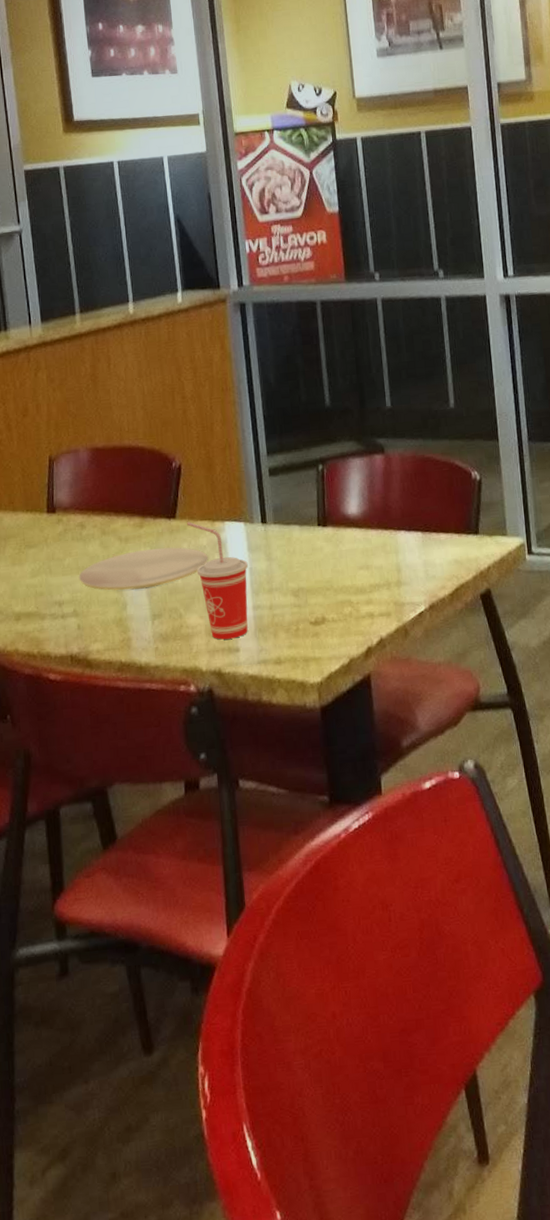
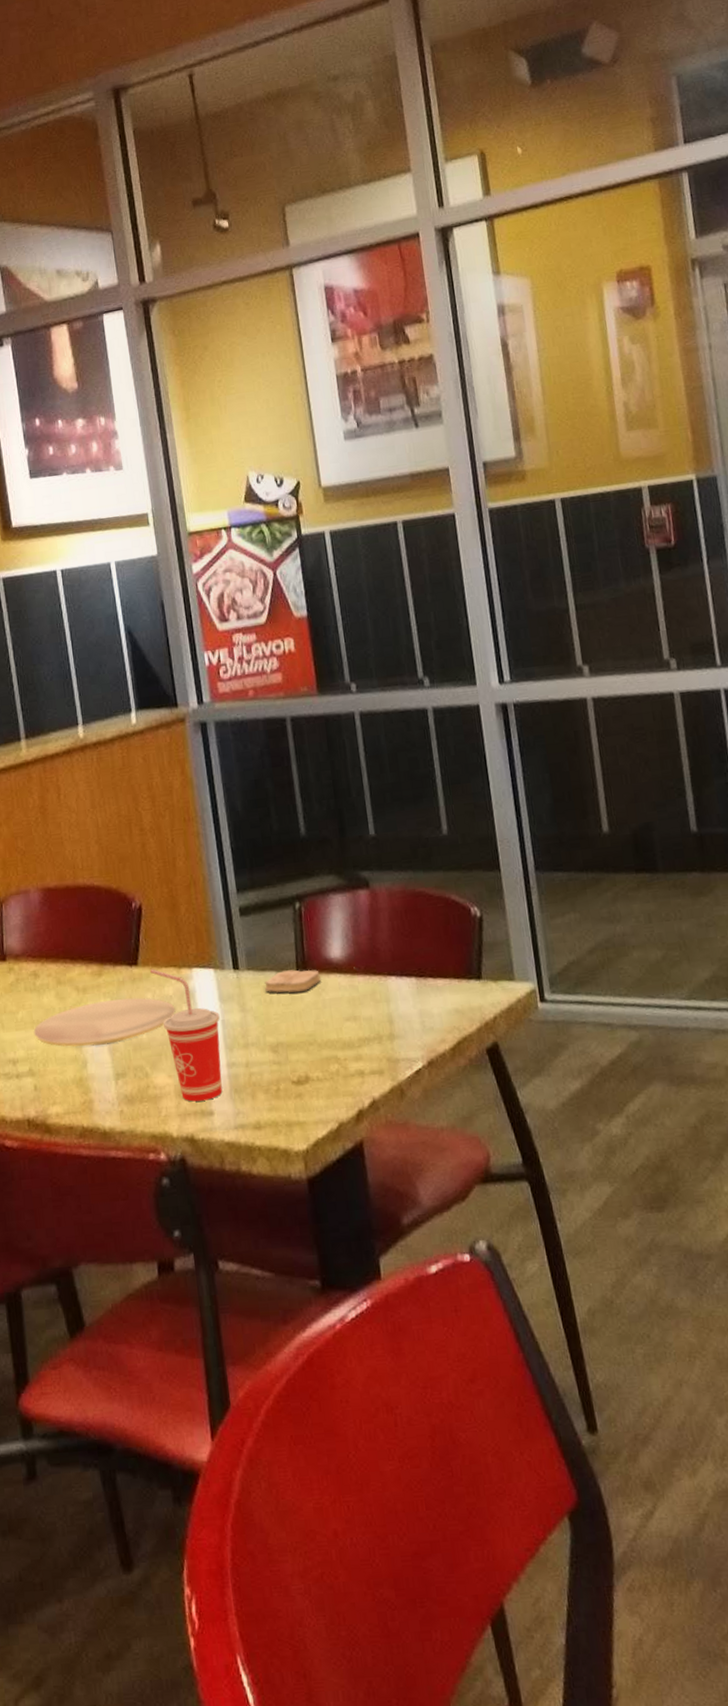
takeout container: none [289,520,373,545] -> present [264,965,360,993]

